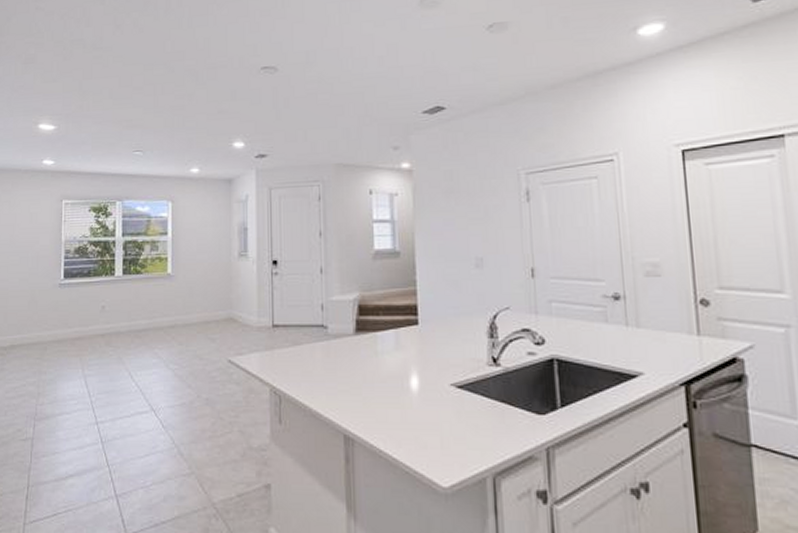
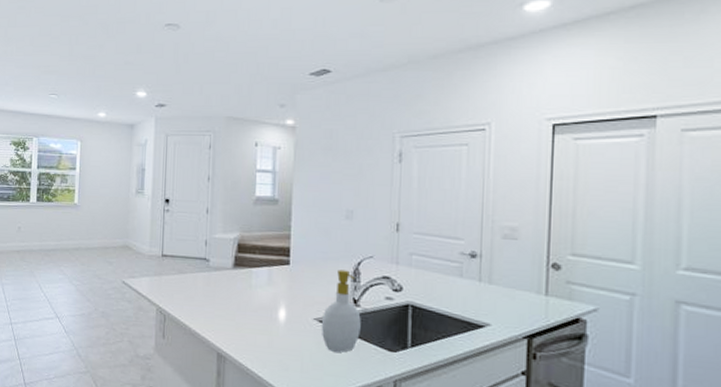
soap bottle: none [459,325,504,421] -> present [321,269,361,353]

